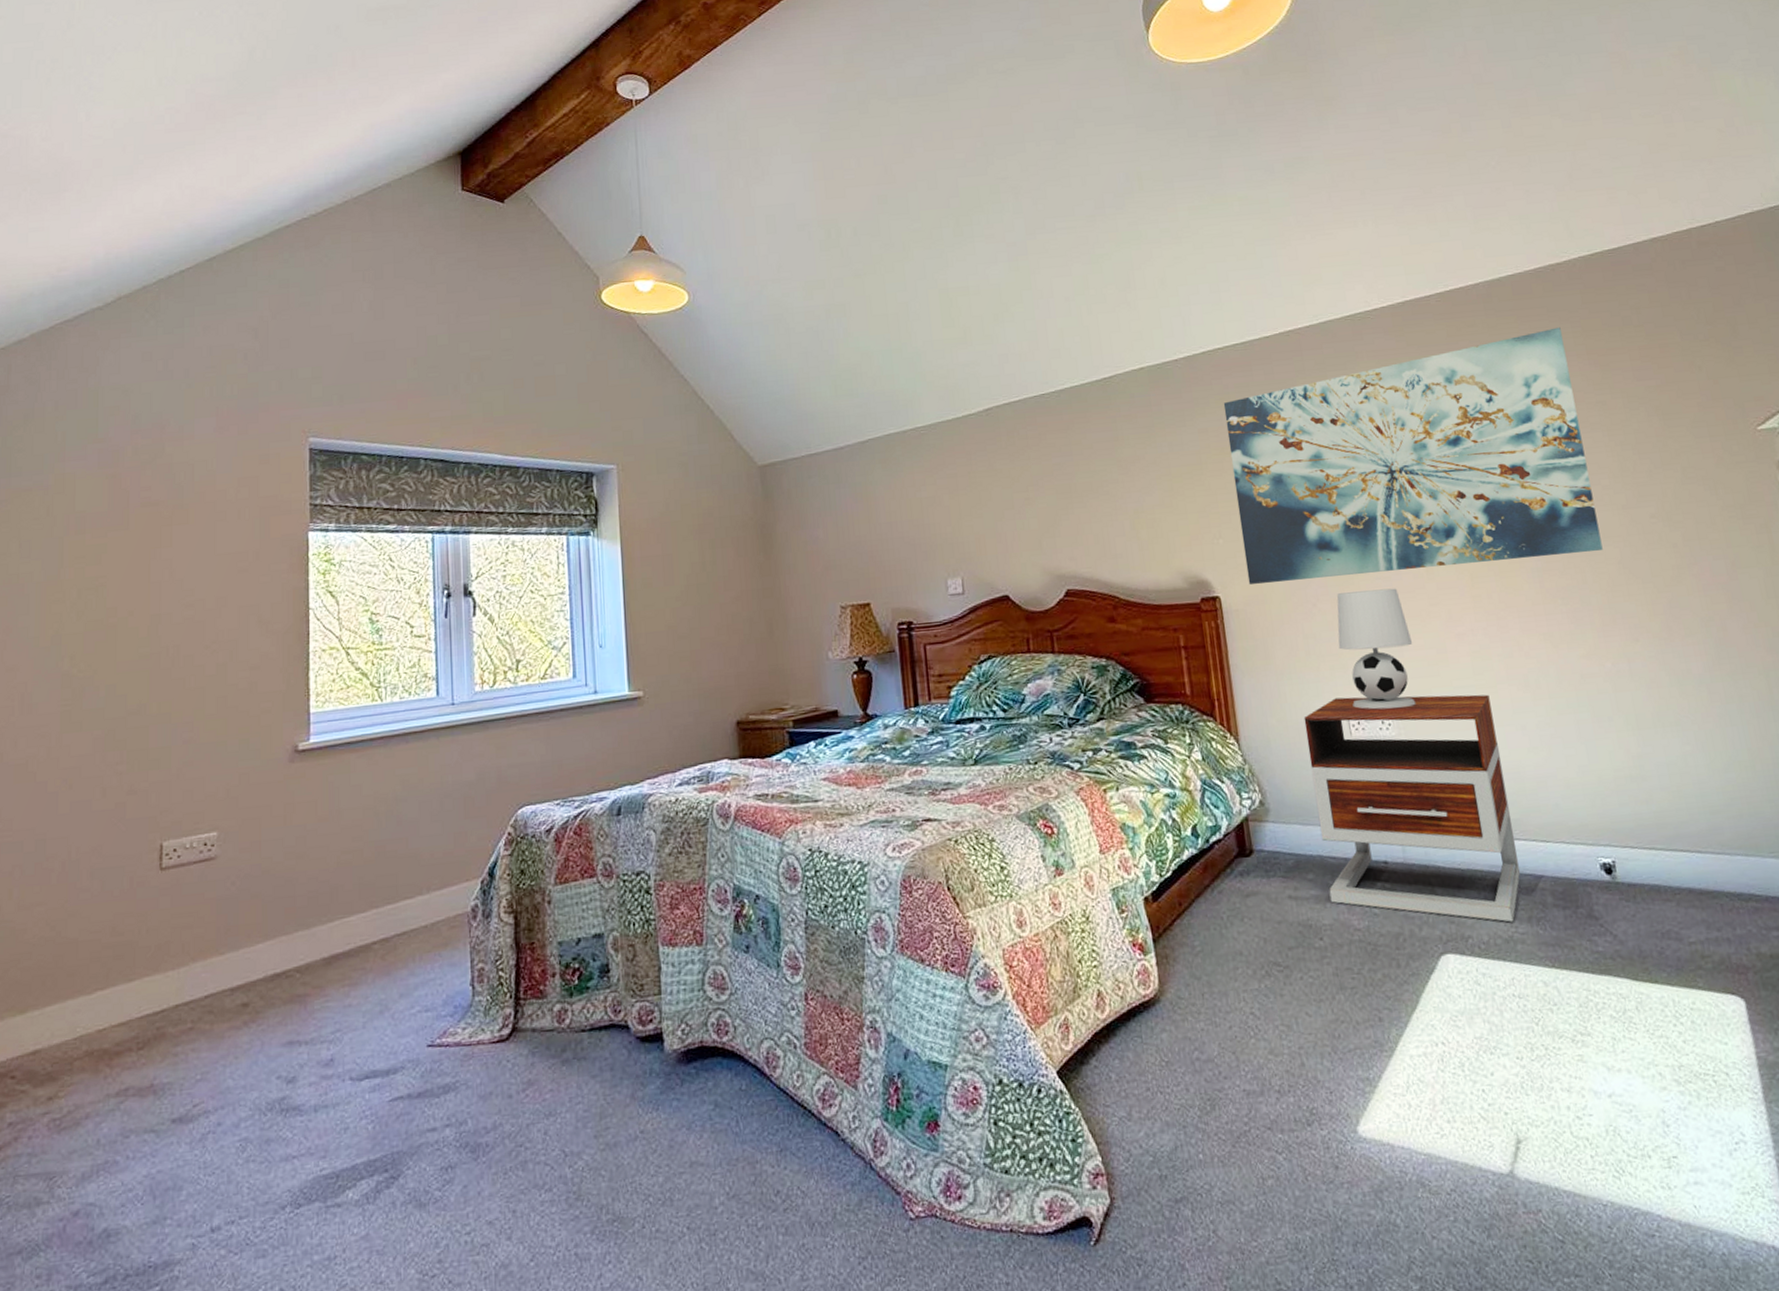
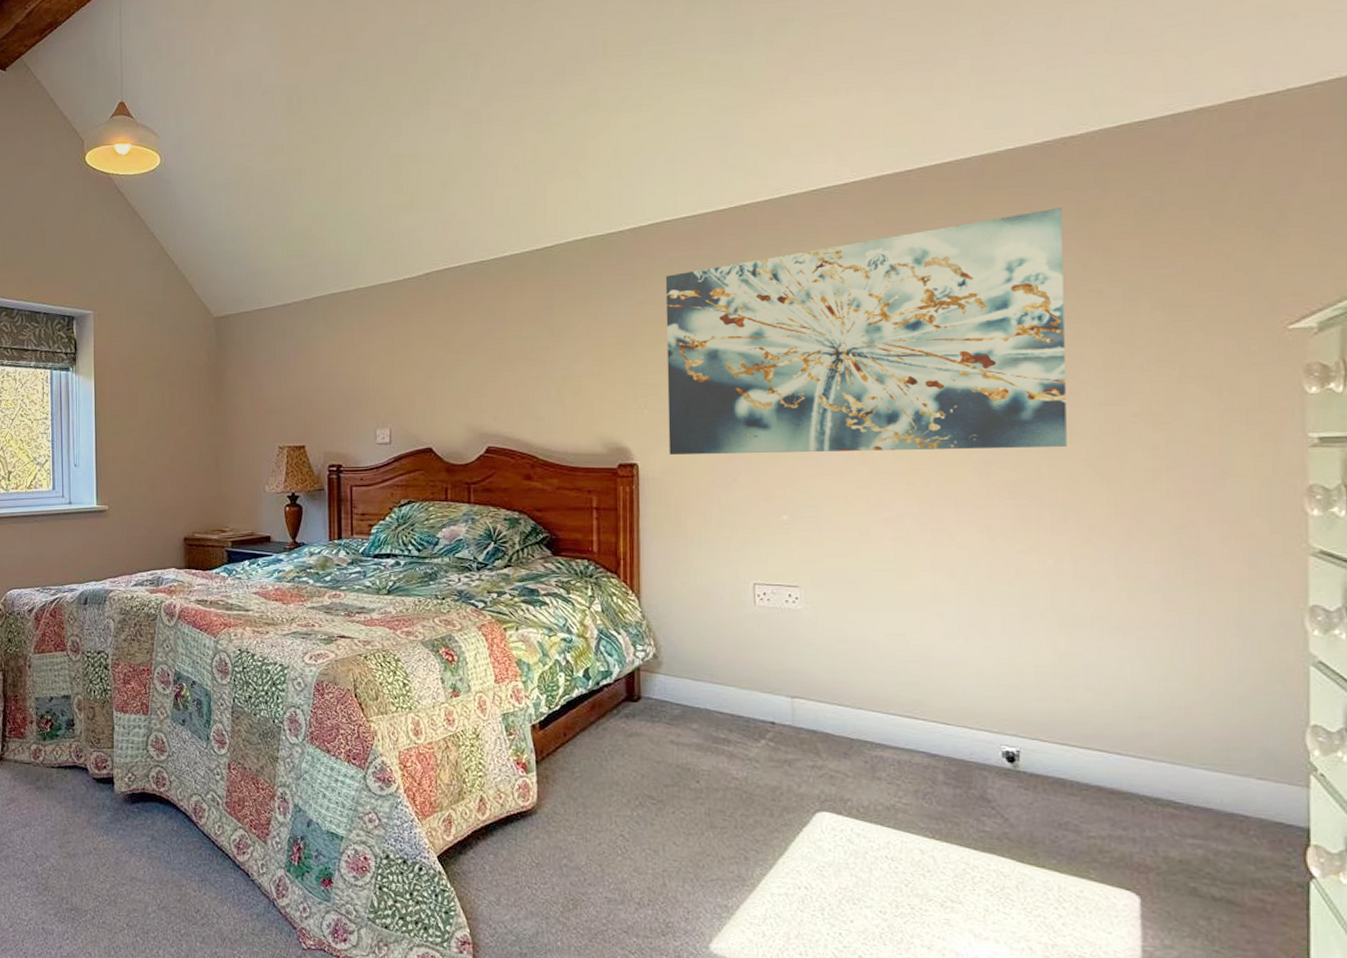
nightstand: present [1303,694,1521,923] -> none [708,569,914,793]
table lamp: present [1336,588,1416,710] -> none [754,469,834,583]

